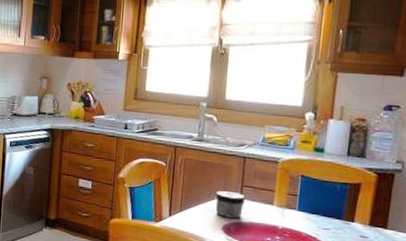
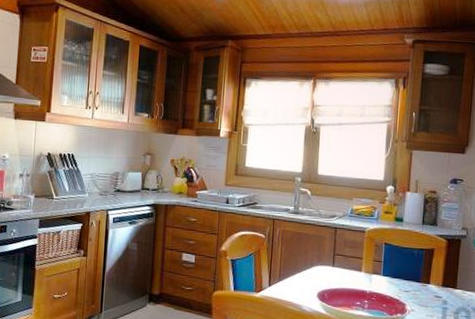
jar: present [215,190,246,219] -> none [310,259,337,286]

